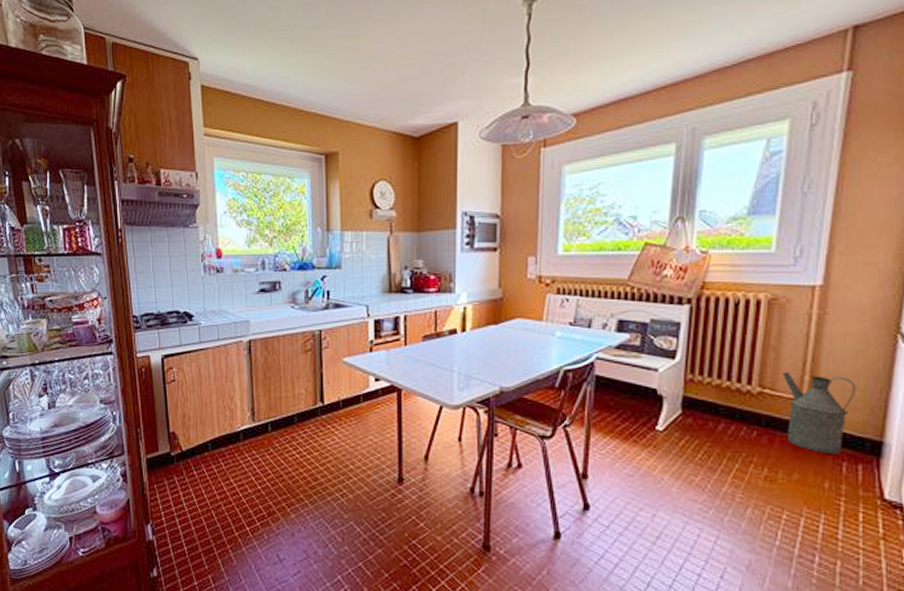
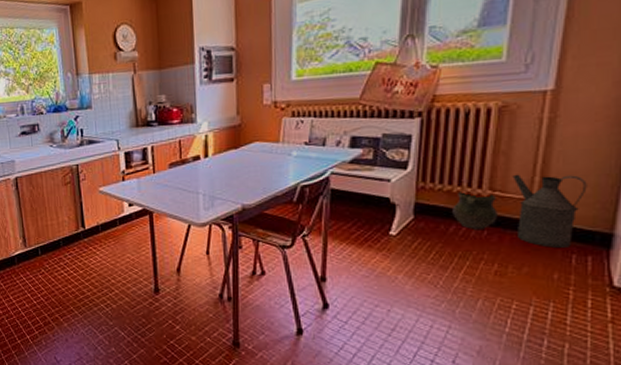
ceramic jug: none [721,387,767,431] -> present [452,192,498,231]

